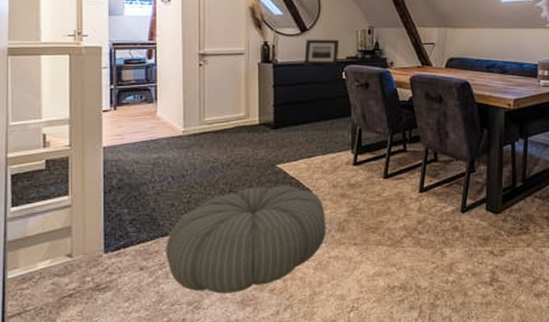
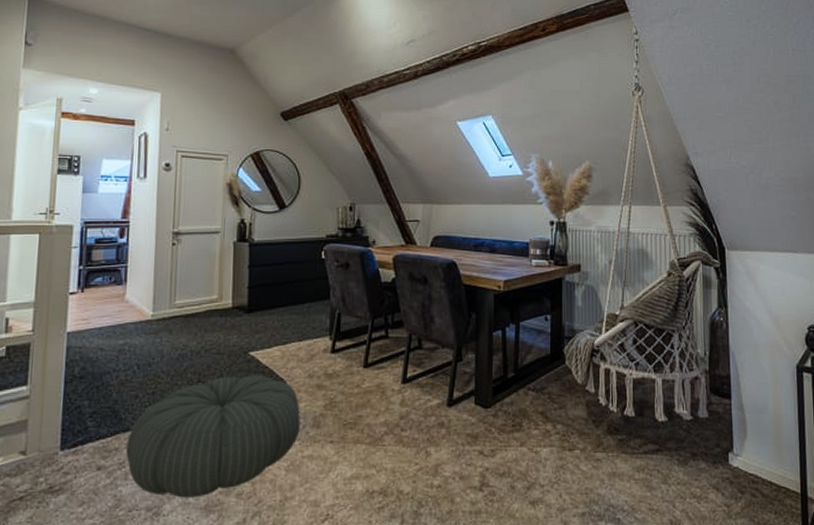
picture frame: present [304,39,340,65] -> none [282,216,320,244]

